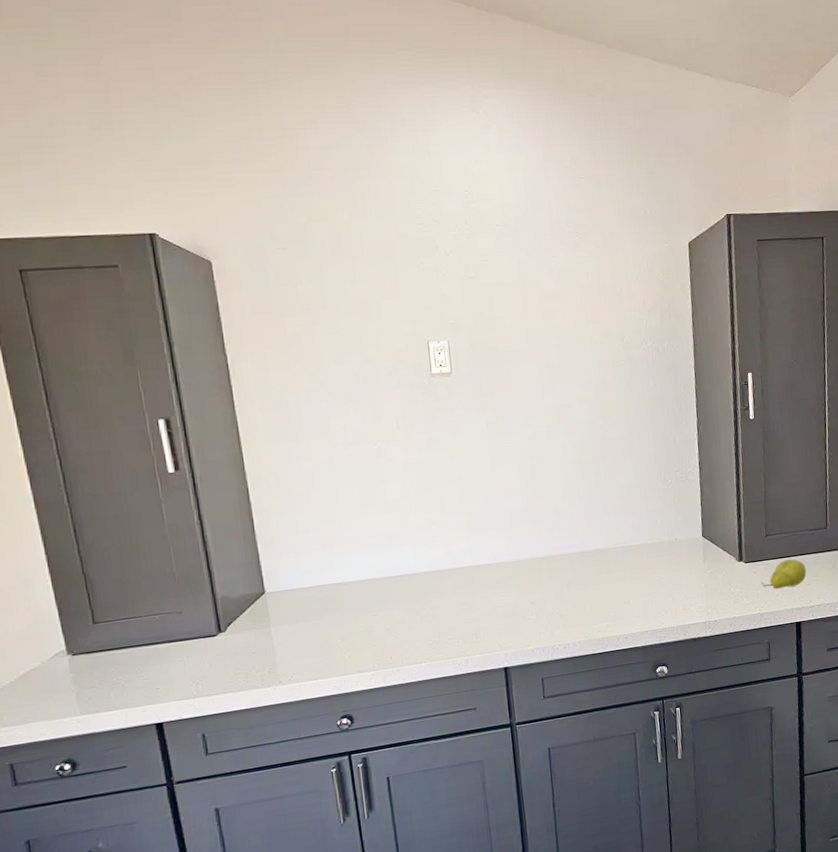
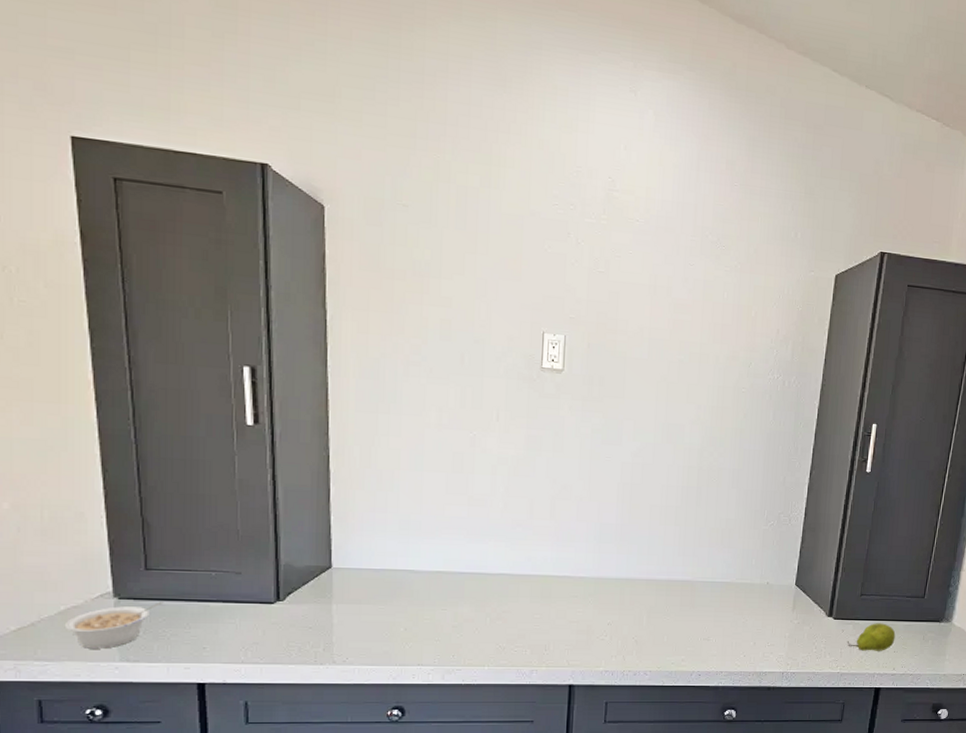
legume: none [25,651,115,708] -> present [64,602,164,649]

